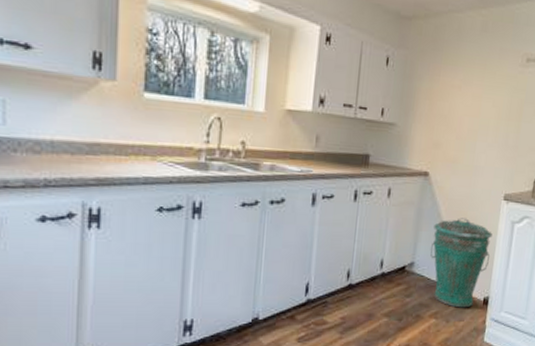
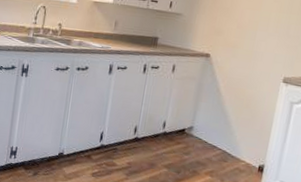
trash can: present [430,218,492,308] -> none [208,94,270,172]

